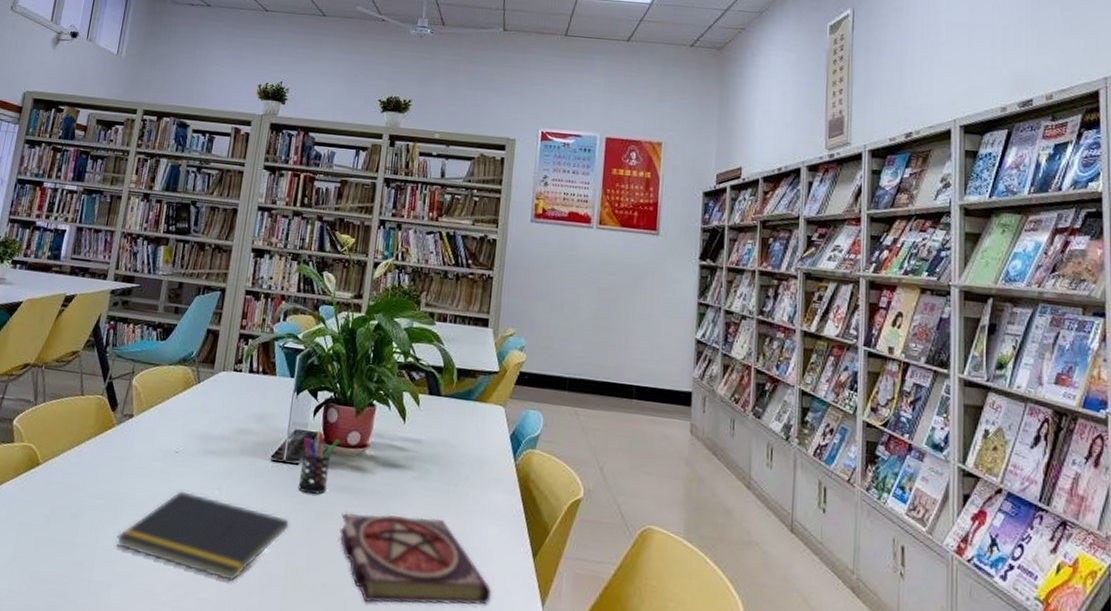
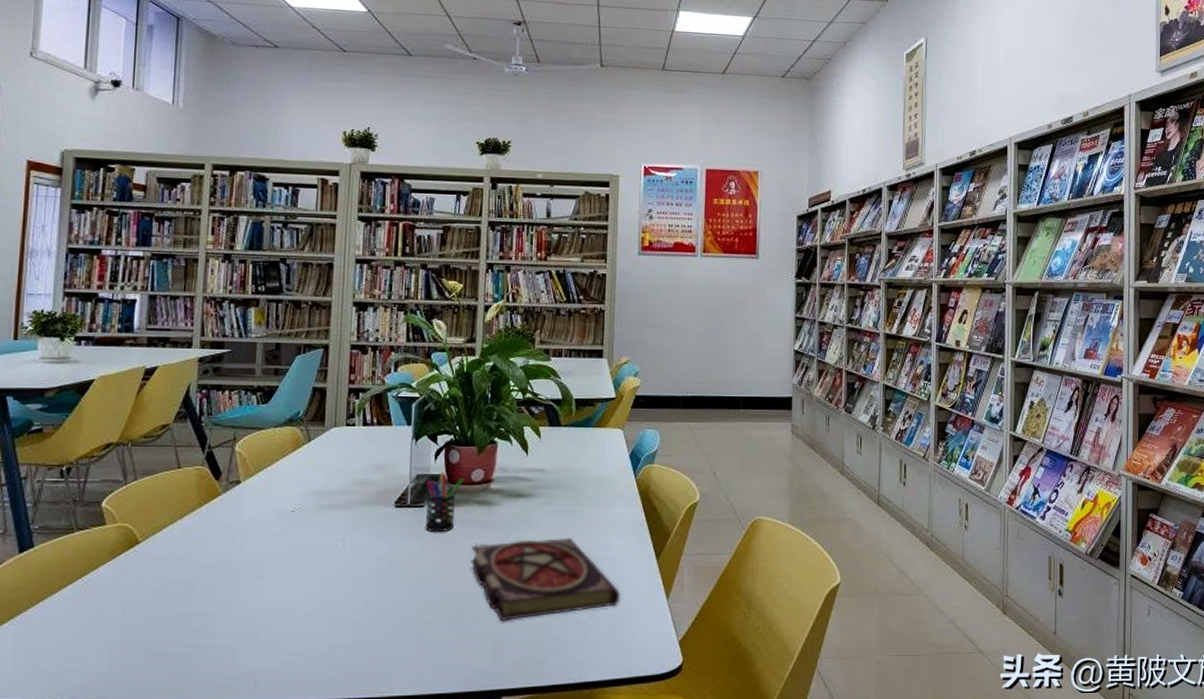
notepad: present [116,490,289,581] -> none [236,547,419,623]

